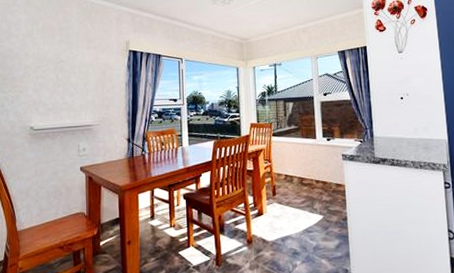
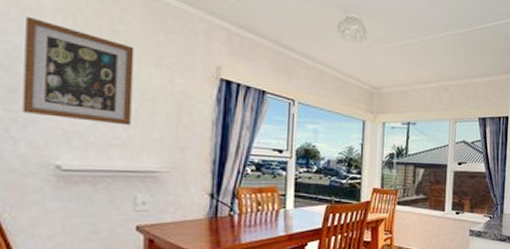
wall art: none [11,28,73,94] -> present [22,16,134,126]

